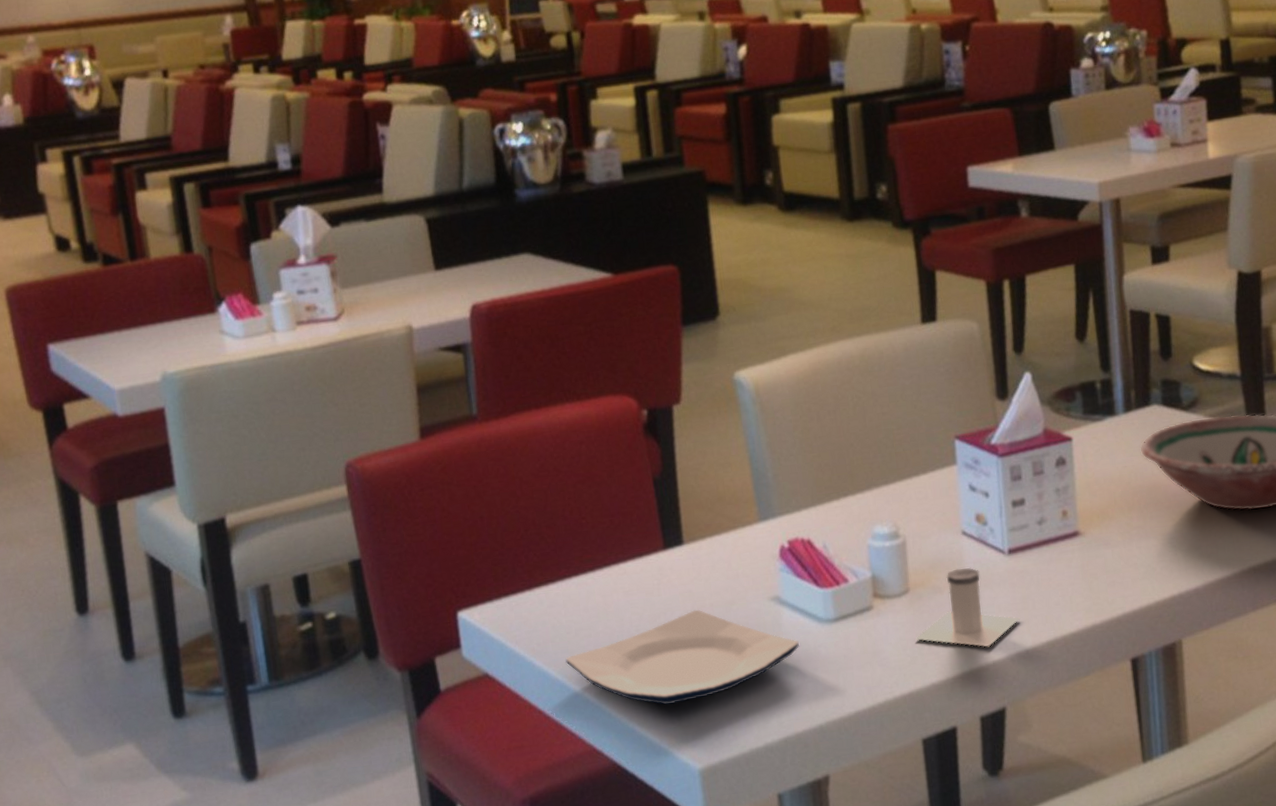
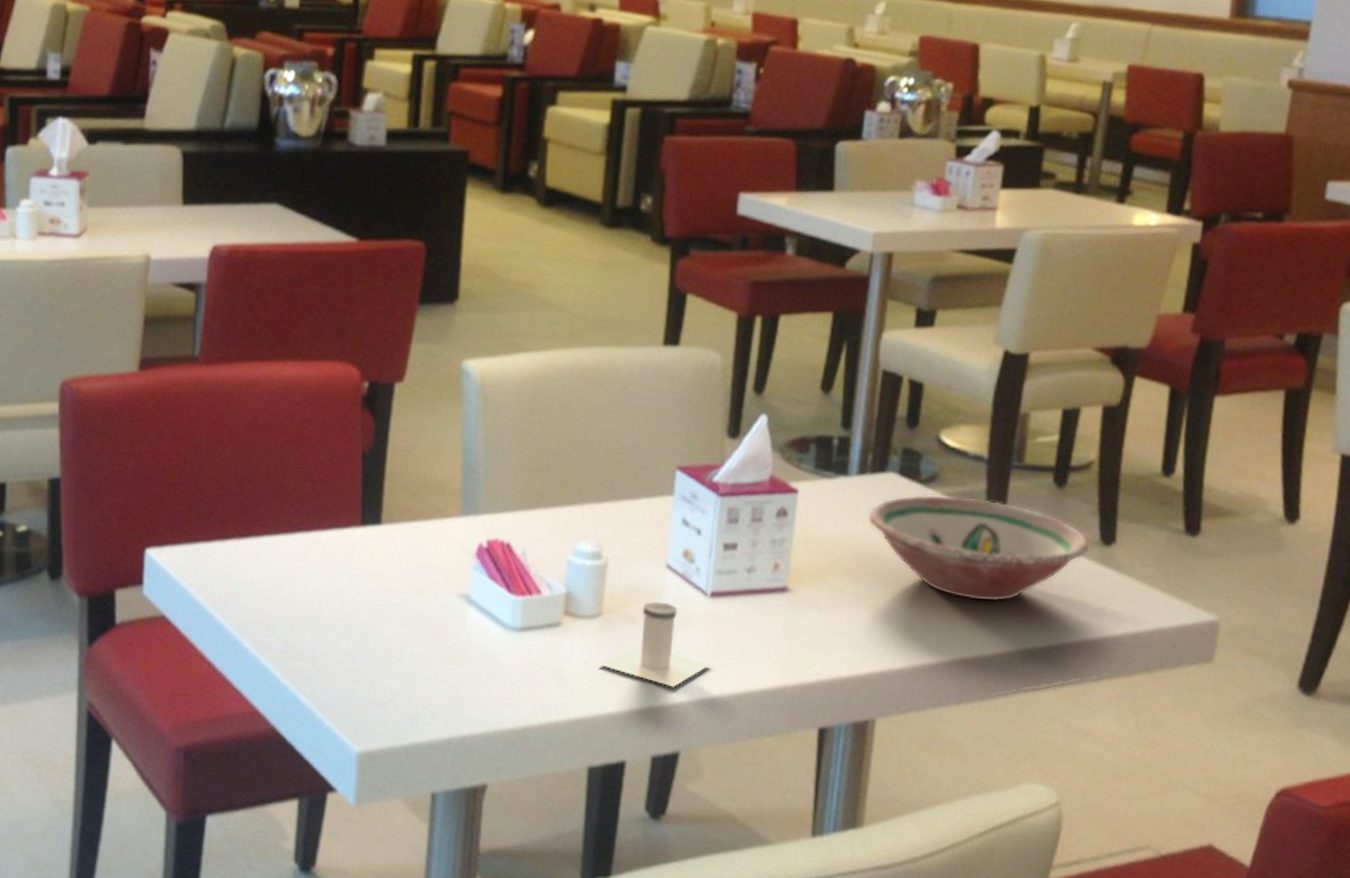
plate: present [565,609,799,705] -> none [243,592,480,683]

